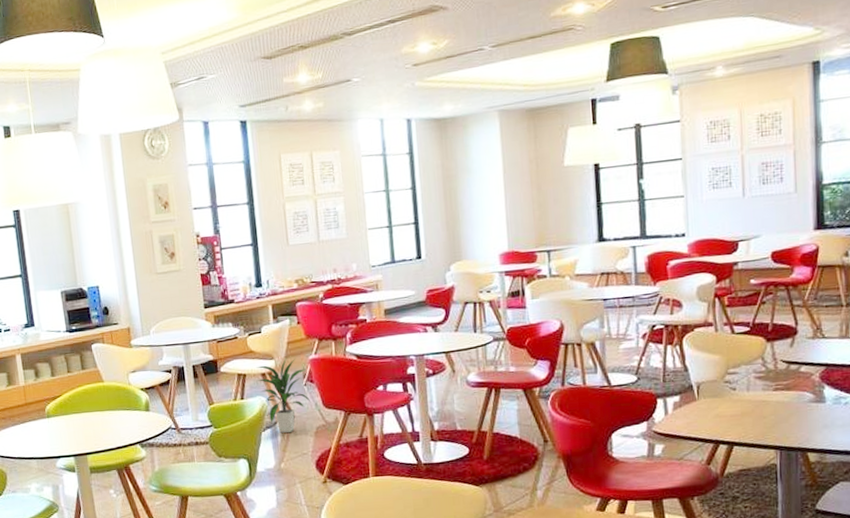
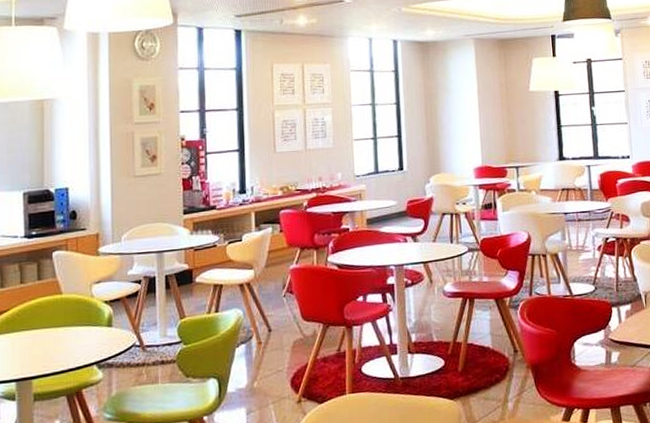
indoor plant: present [256,357,312,433] -> none [233,267,290,348]

